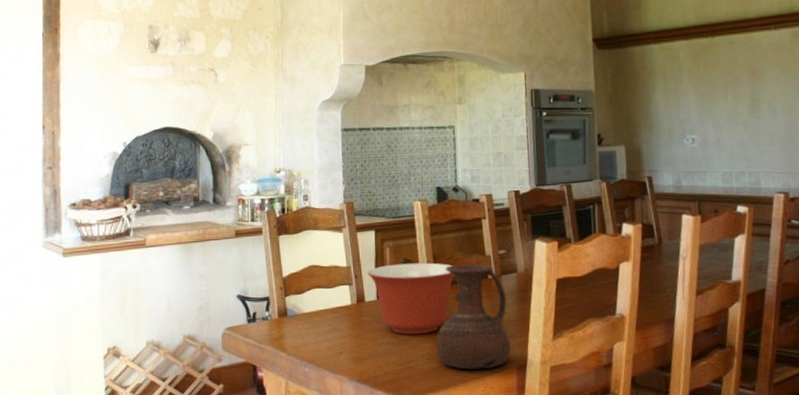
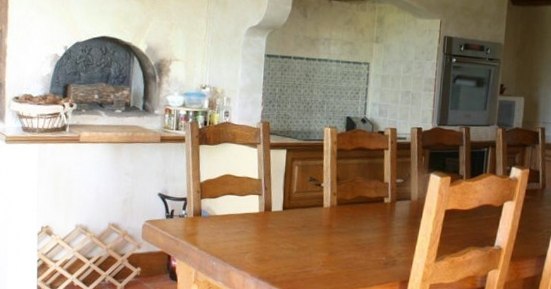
mixing bowl: present [367,262,455,335] -> none [276,181,354,245]
ceramic pitcher: present [435,263,511,370] -> none [330,187,399,280]

